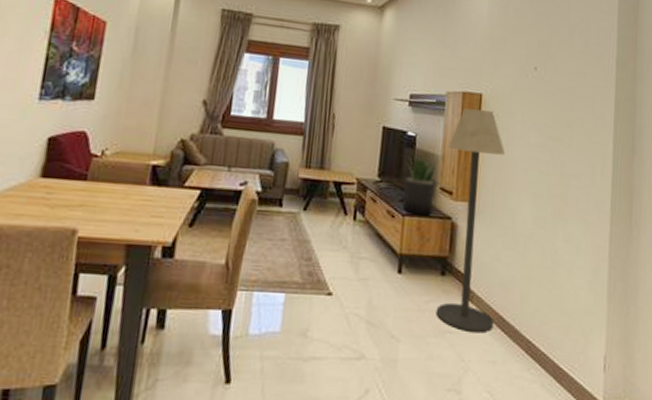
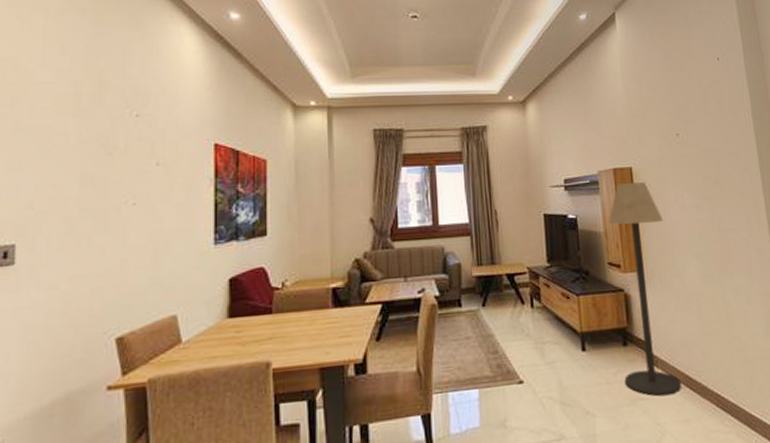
planter: present [402,150,437,216] -> none [571,232,605,293]

